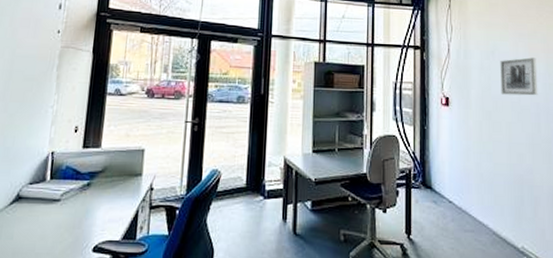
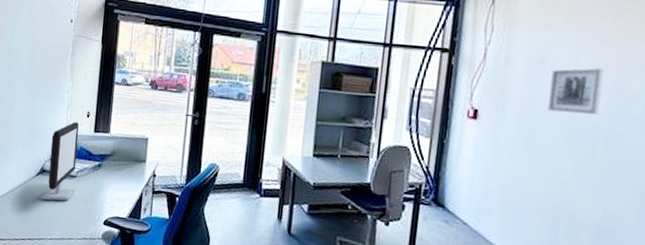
computer monitor: none [14,139,65,233] -> present [40,122,79,201]

